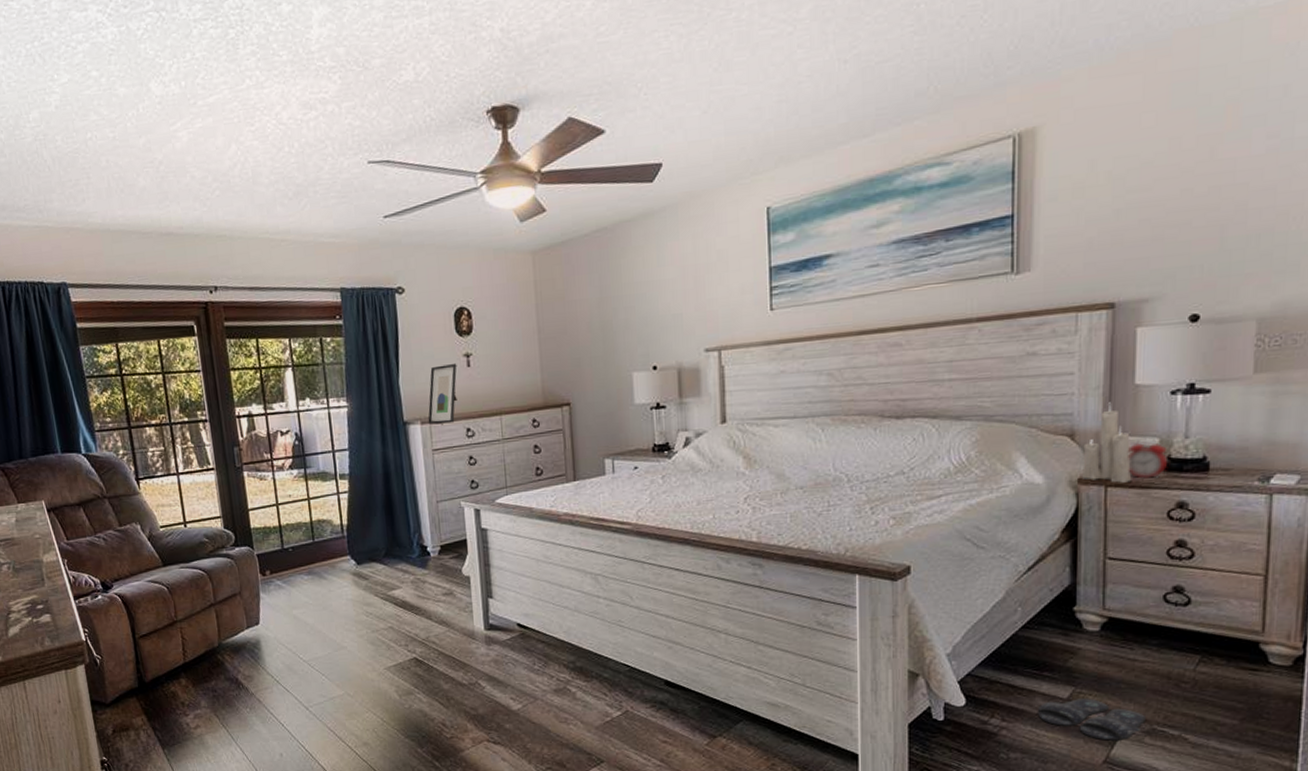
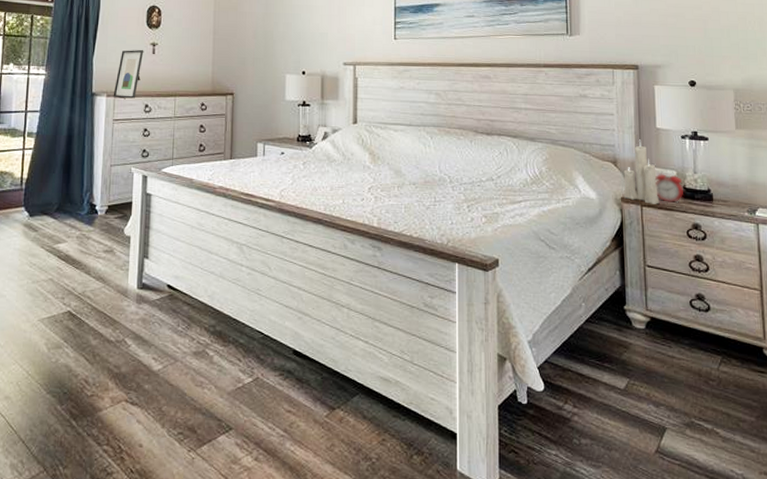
slippers: present [1038,698,1145,741] -> none [602,390,685,431]

